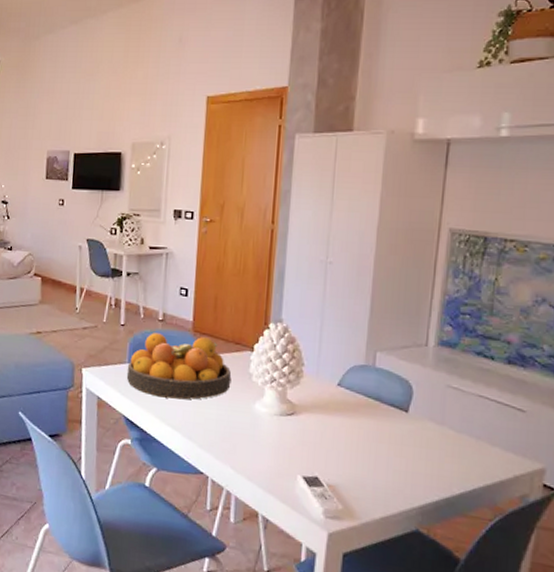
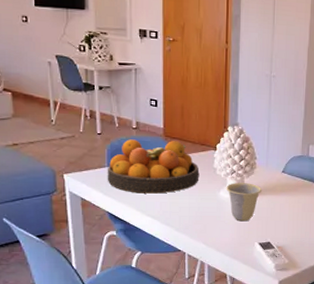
cup: none [263,394,310,446] -> present [226,183,262,222]

